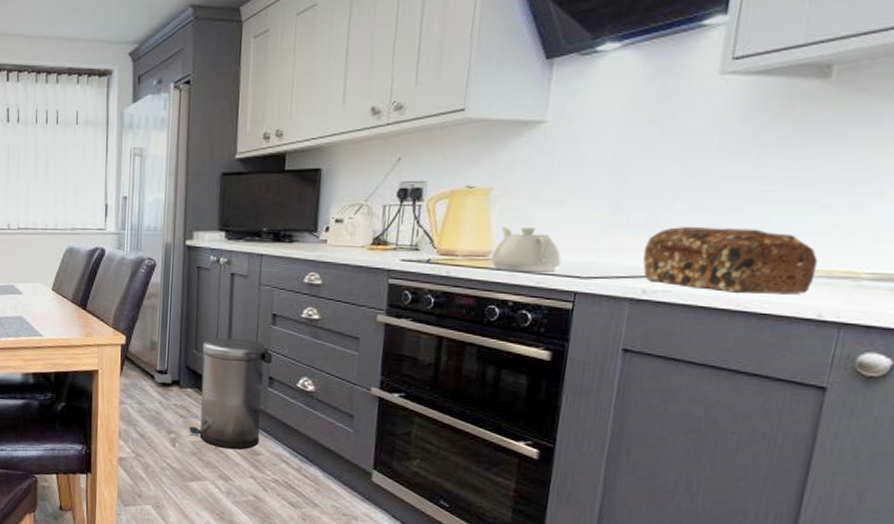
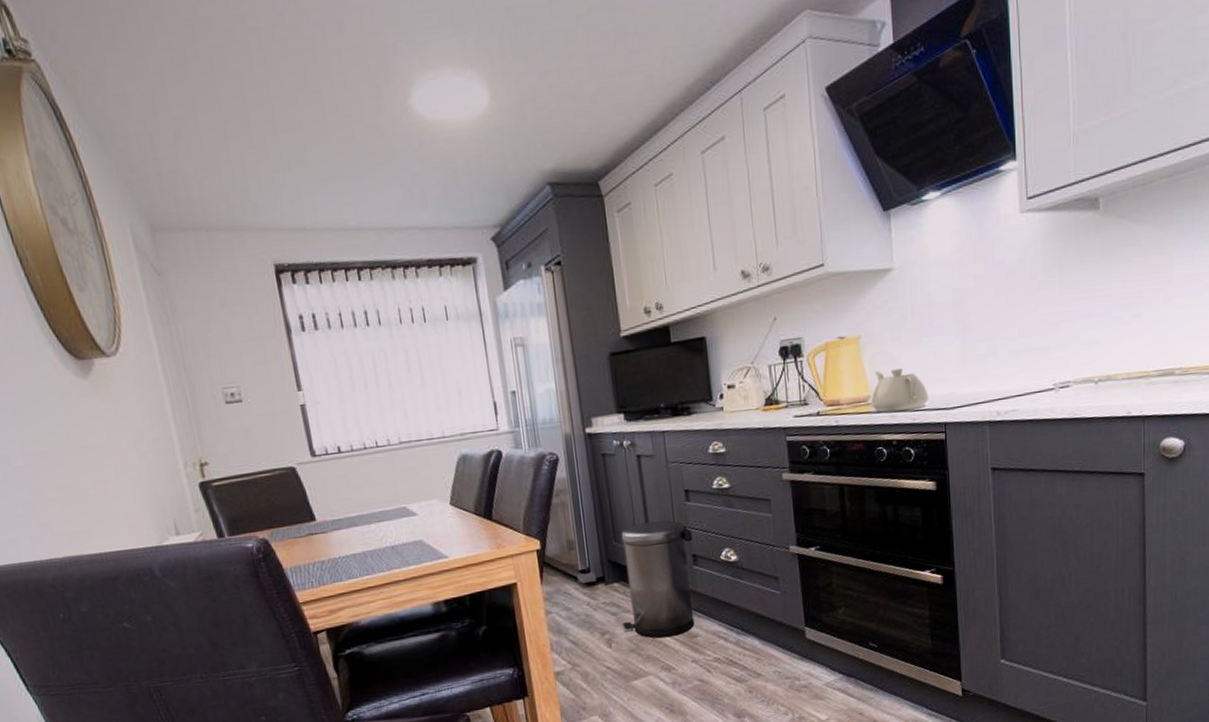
bread loaf: present [642,227,819,295] -> none [991,345,1119,405]

